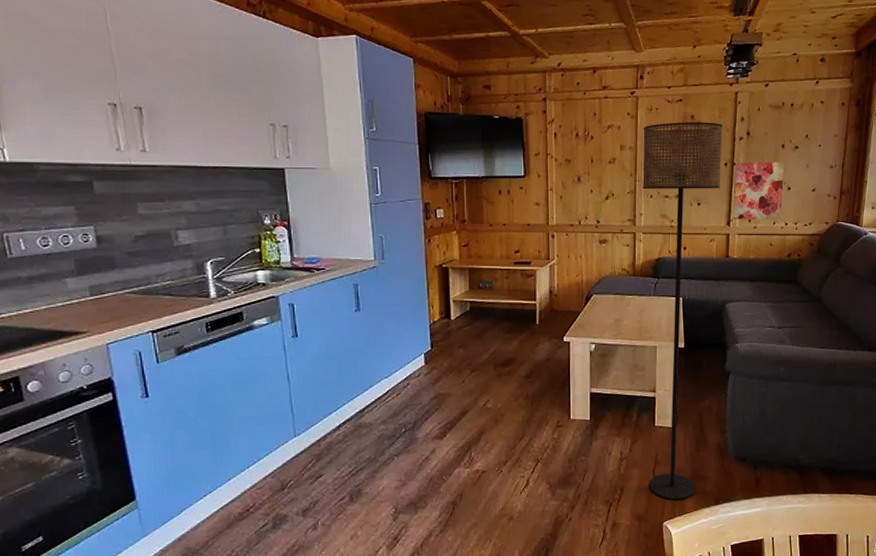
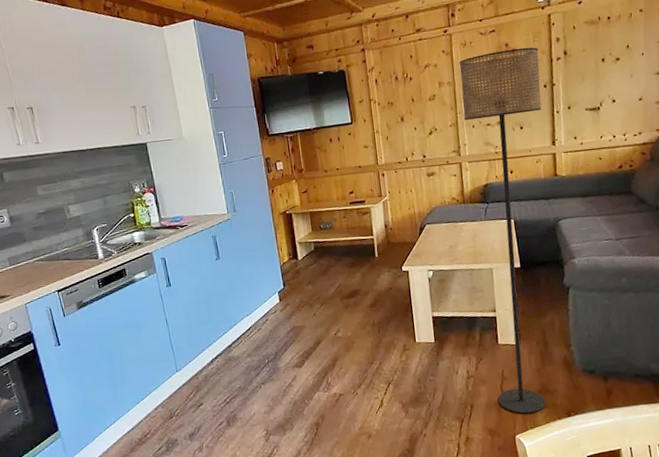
wall art: present [733,162,785,220] -> none [555,76,609,139]

